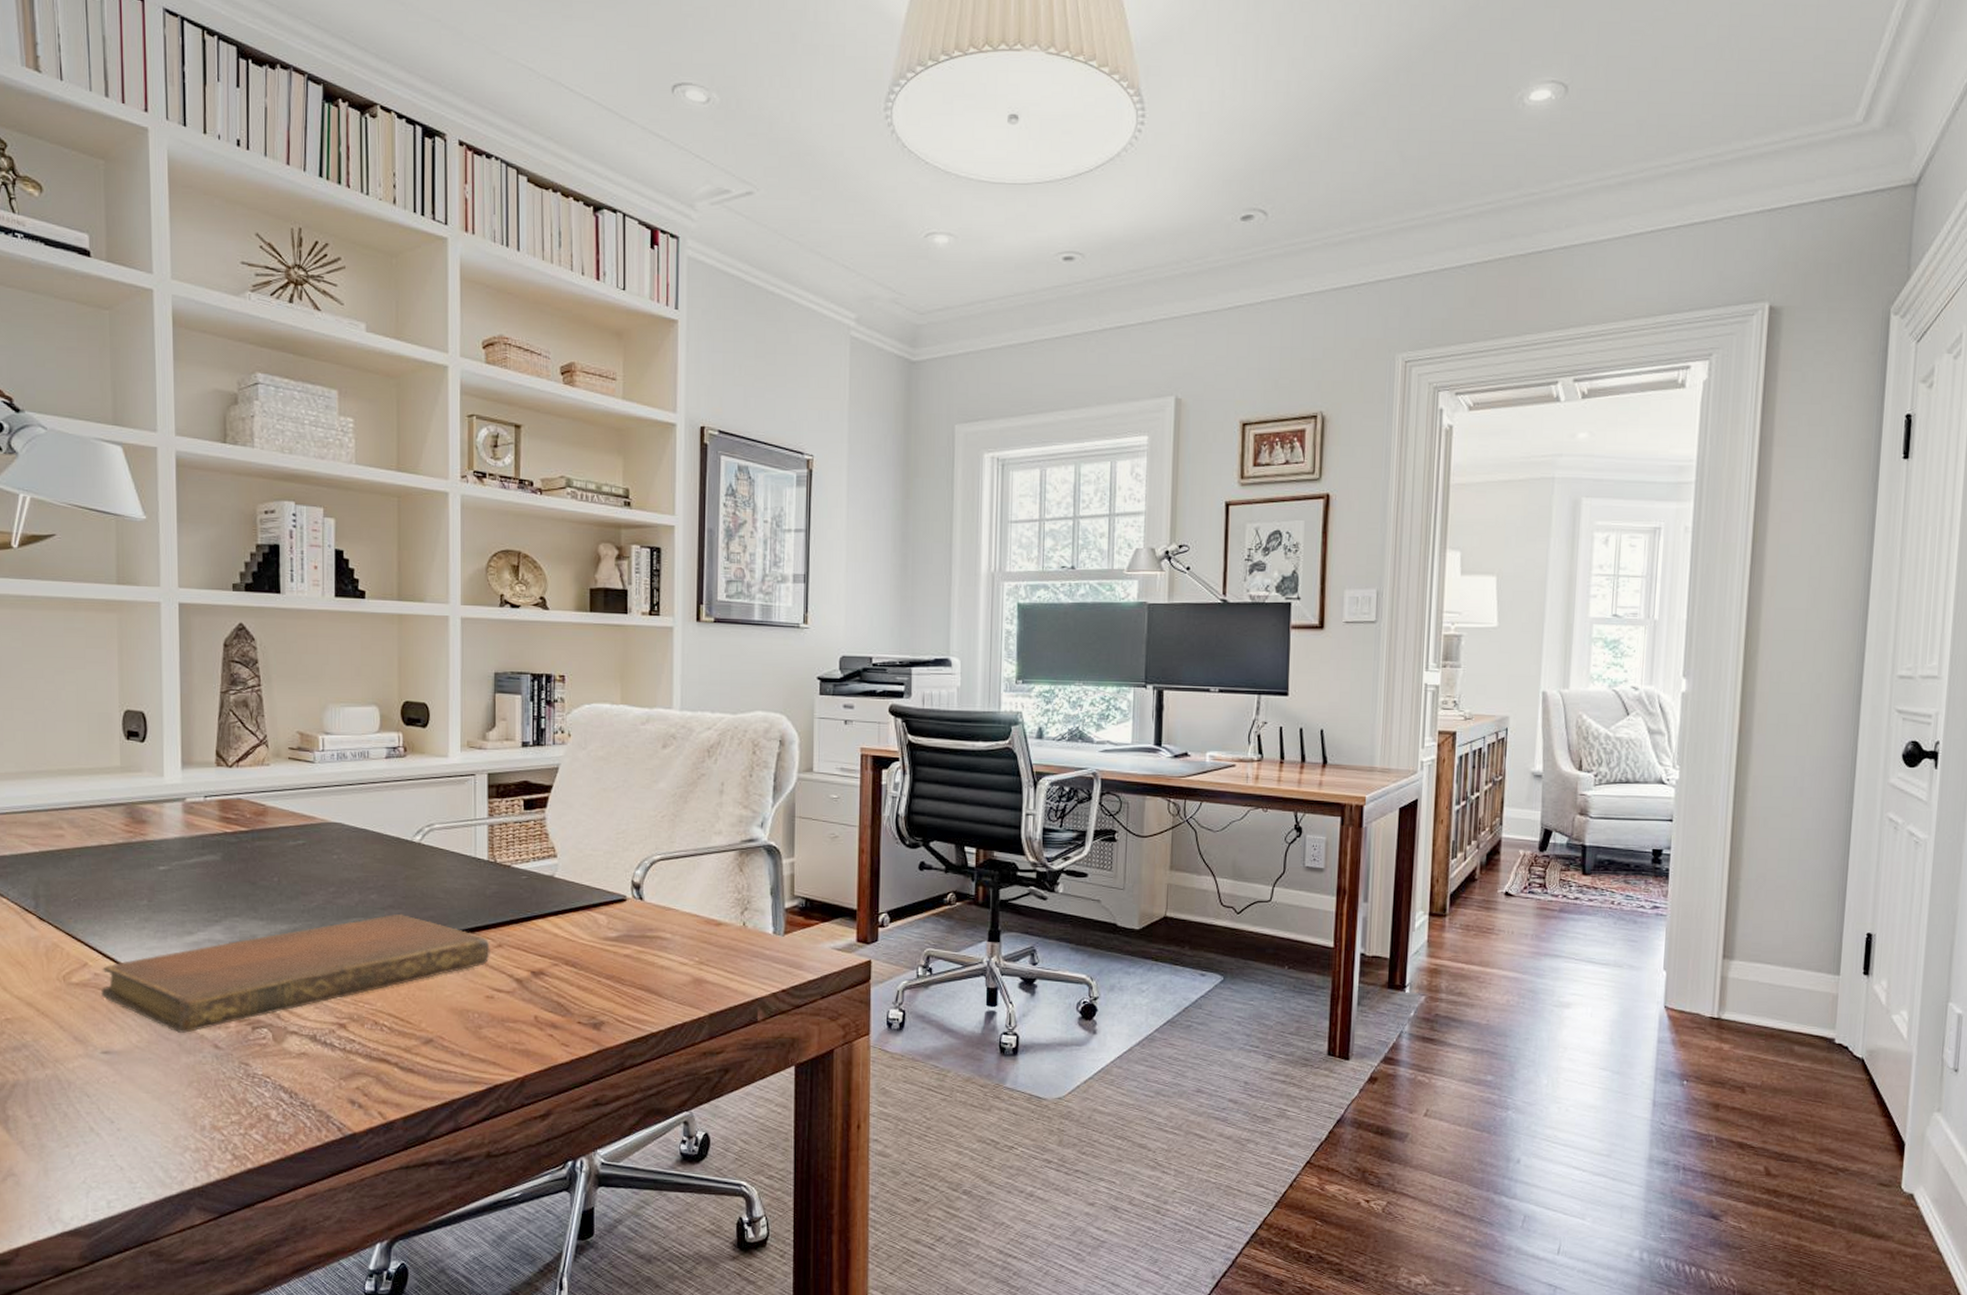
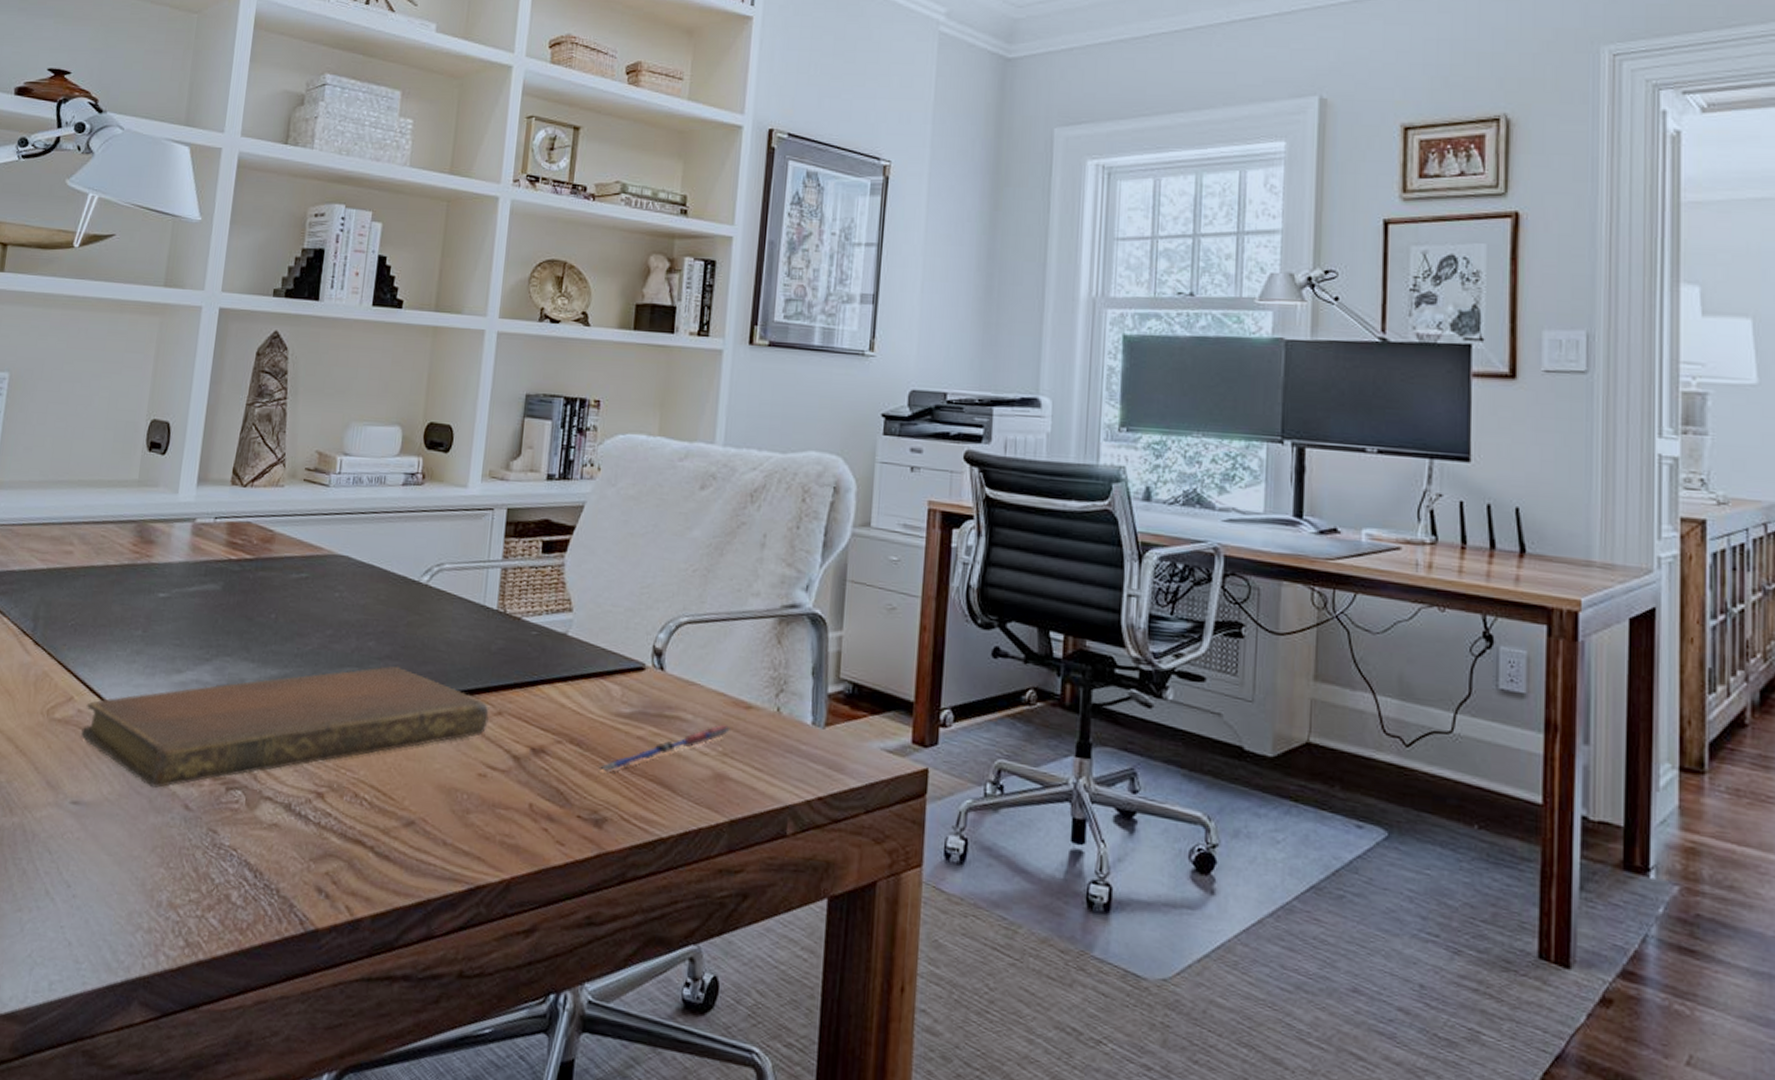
pen: none [591,940,704,986] -> present [597,724,730,773]

